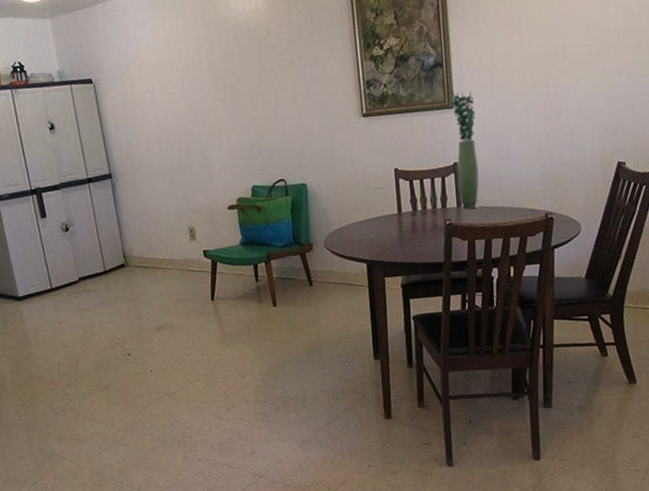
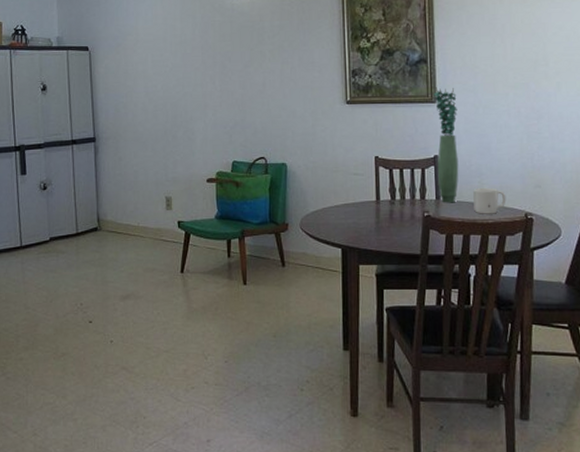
mug: none [493,190,527,218] -> present [473,187,506,214]

